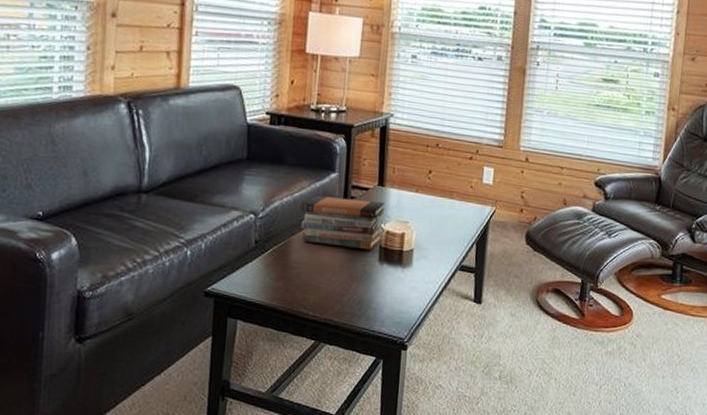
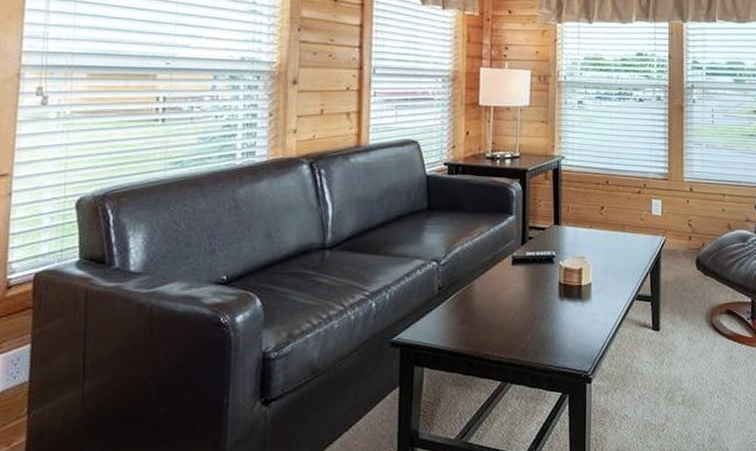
book stack: present [301,196,385,250] -> none [481,239,562,288]

